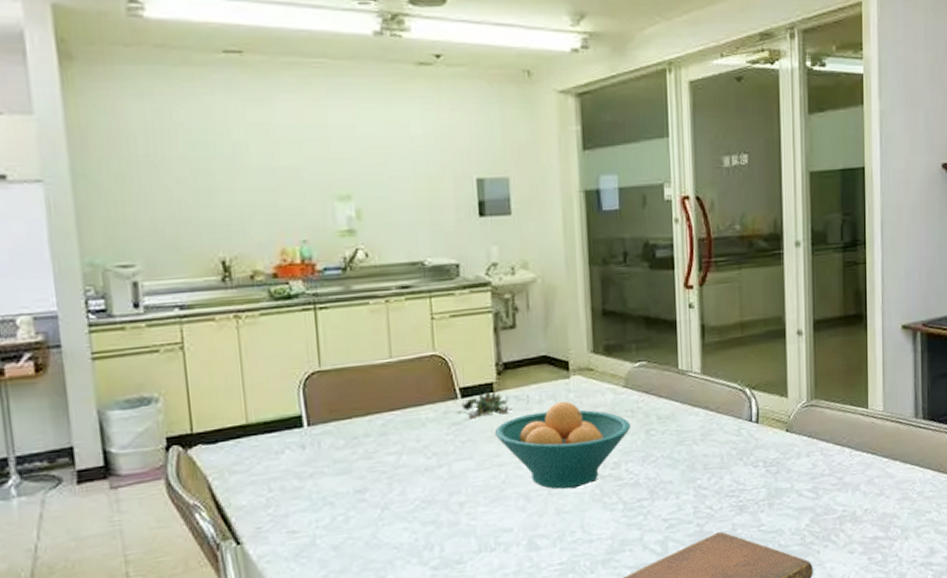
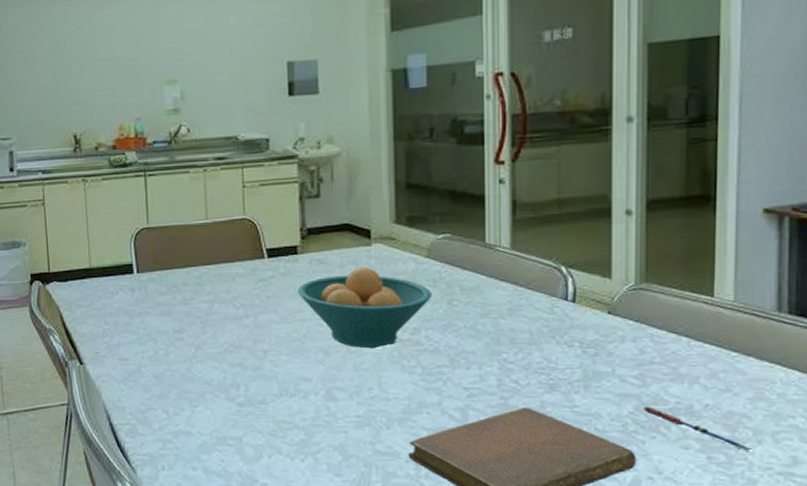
succulent plant: present [455,391,529,419] -> none [262,253,331,277]
pen: none [817,517,902,548] -> present [643,406,753,451]

